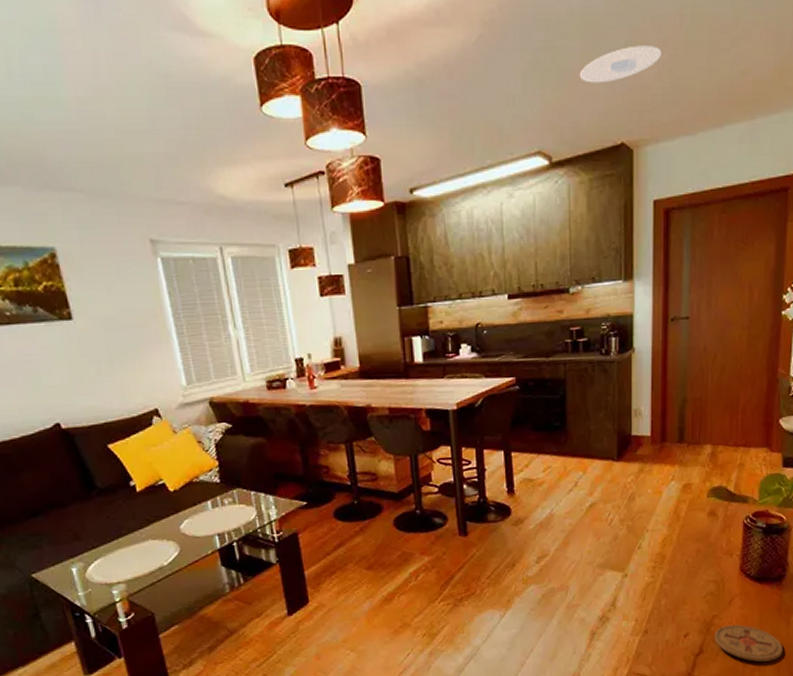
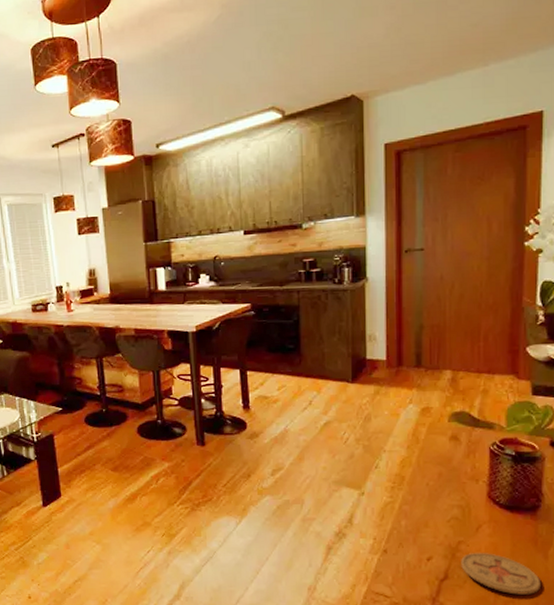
recessed light: present [579,45,662,83] -> none [310,9,390,47]

